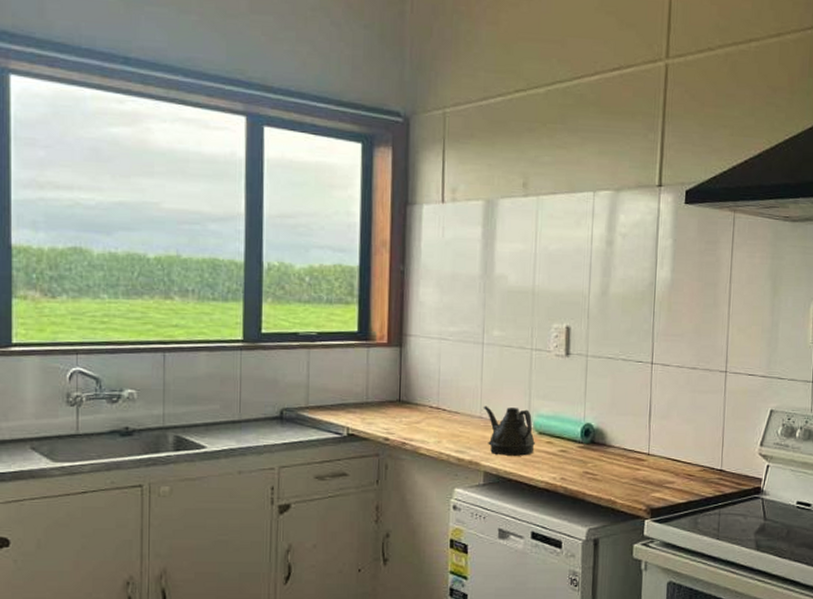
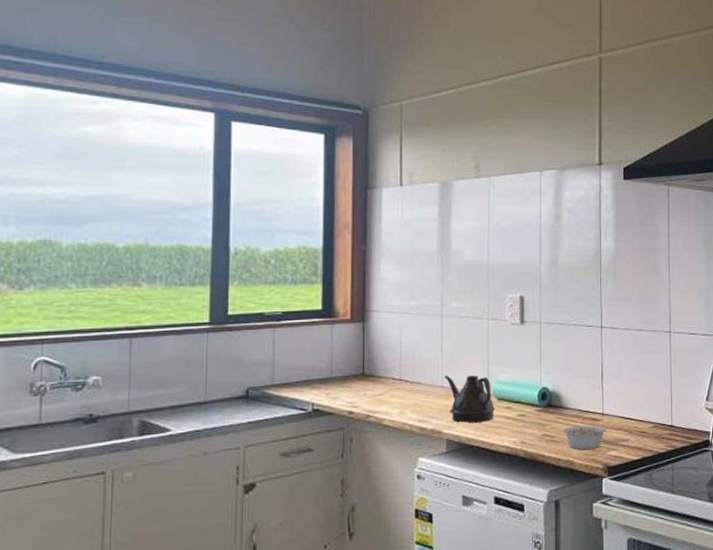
legume: none [605,465,661,490] -> present [563,424,615,450]

